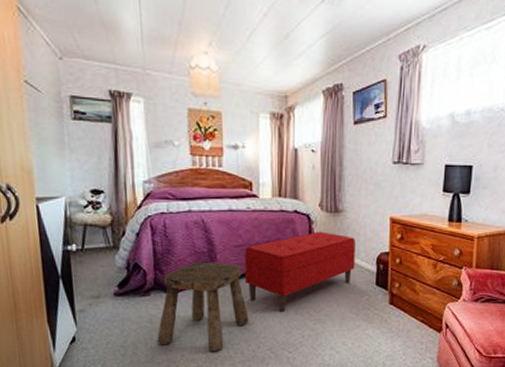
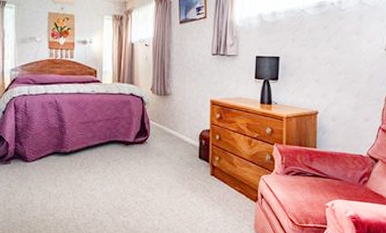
stool: present [157,261,249,352] -> none [14,135,91,214]
bench: present [245,231,355,313] -> none [89,111,181,181]

